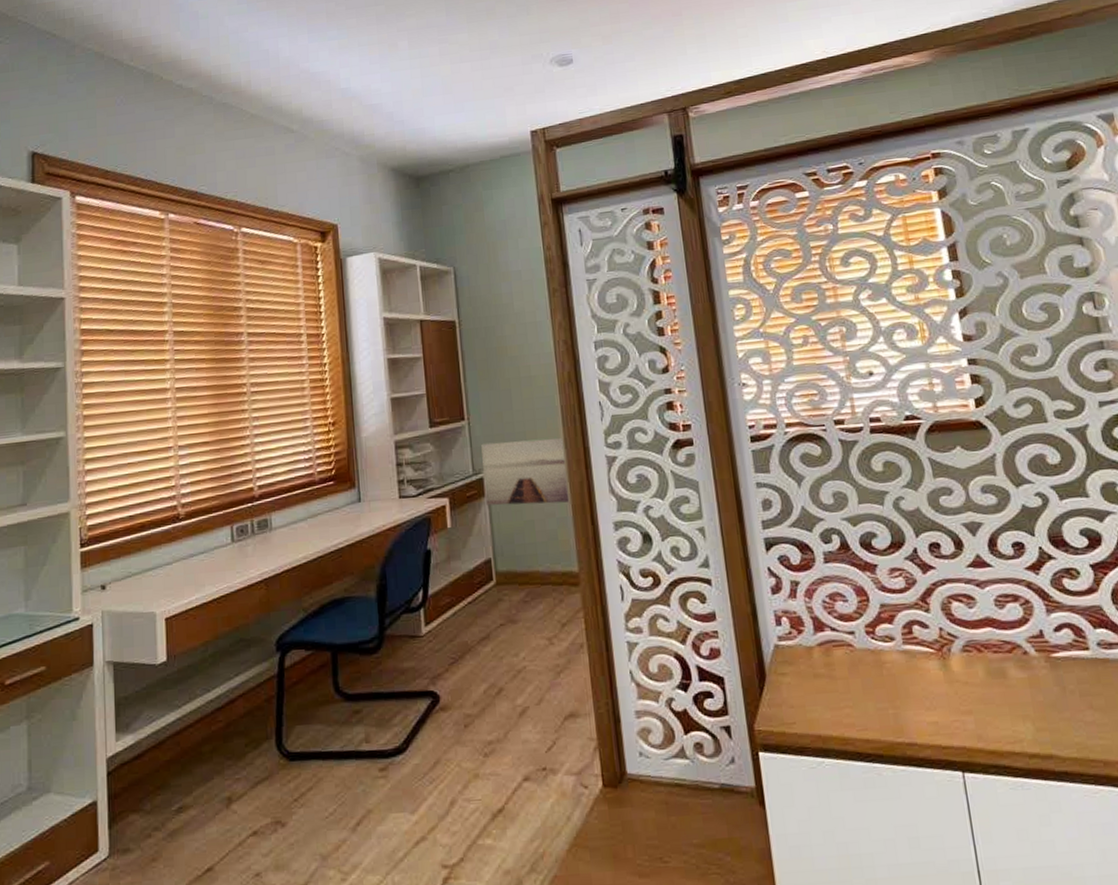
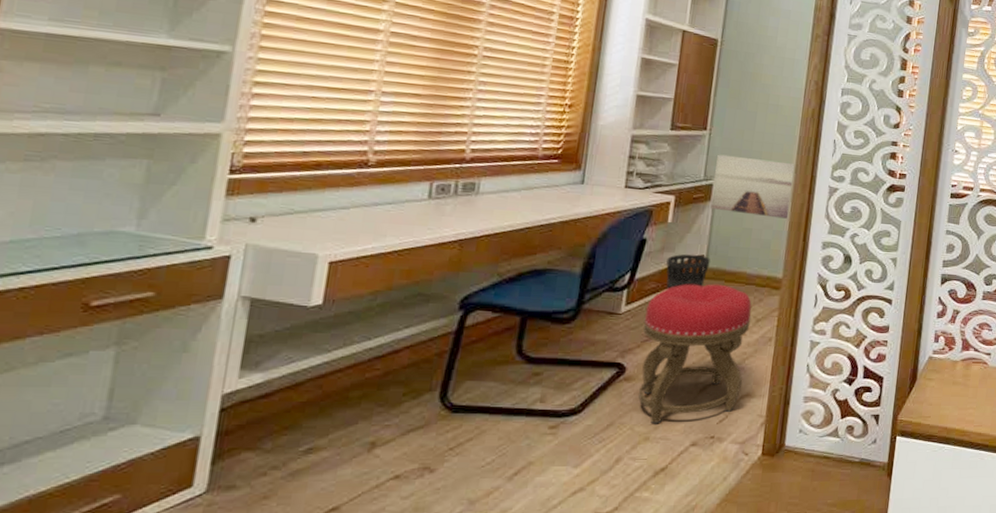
stool: none [446,588,563,758] -> present [638,284,752,424]
wastebasket: none [455,558,499,602] -> present [666,253,710,289]

